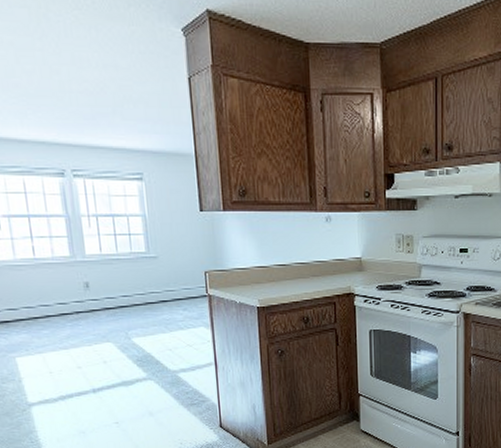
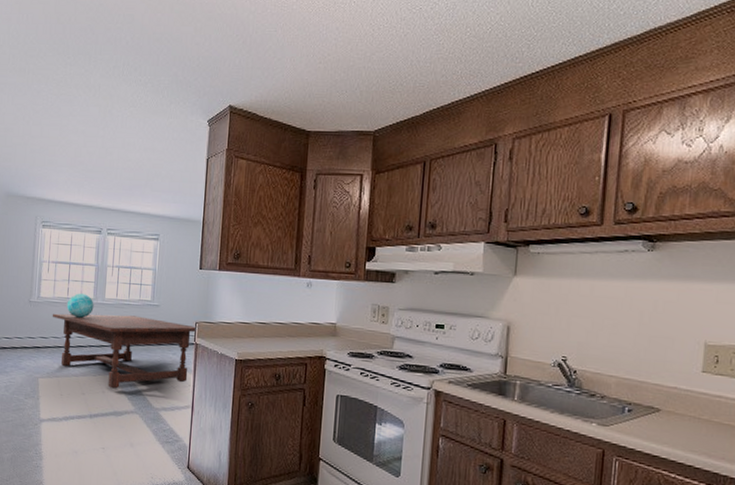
dining table: none [17,271,208,357] -> present [52,313,198,389]
decorative globe: none [35,252,73,281] -> present [66,293,94,318]

